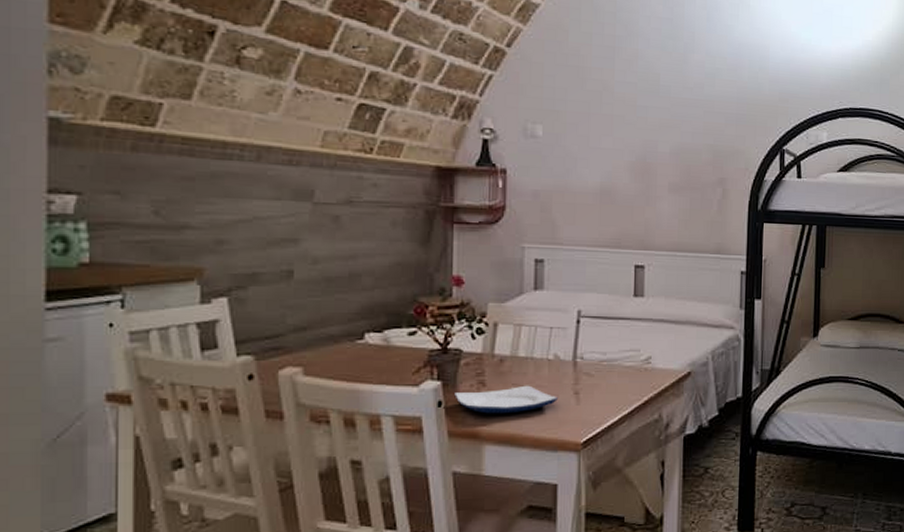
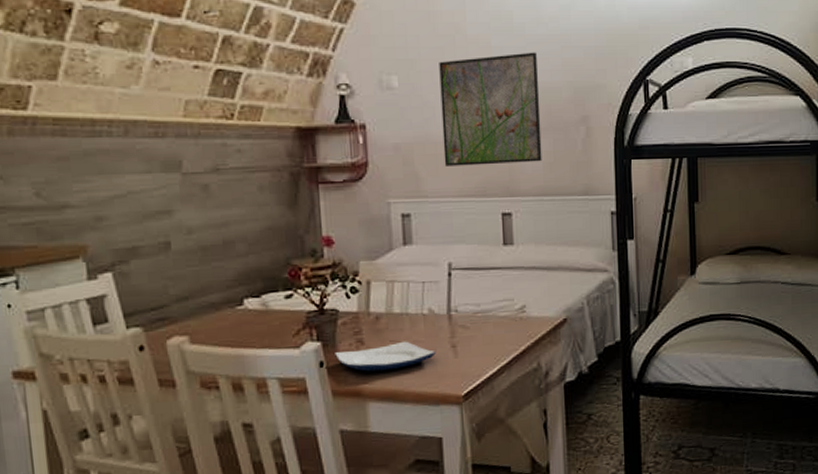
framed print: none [582,113,681,219] -> present [439,52,542,166]

